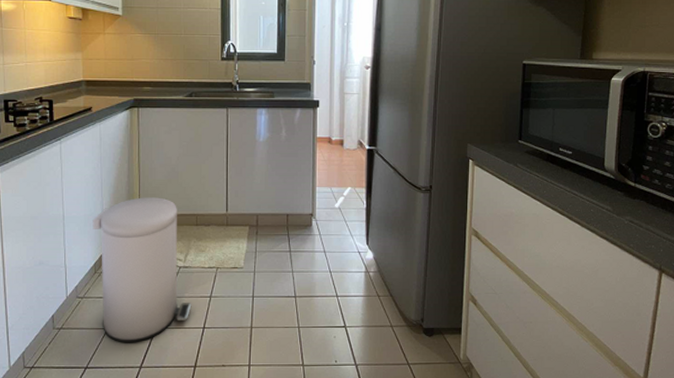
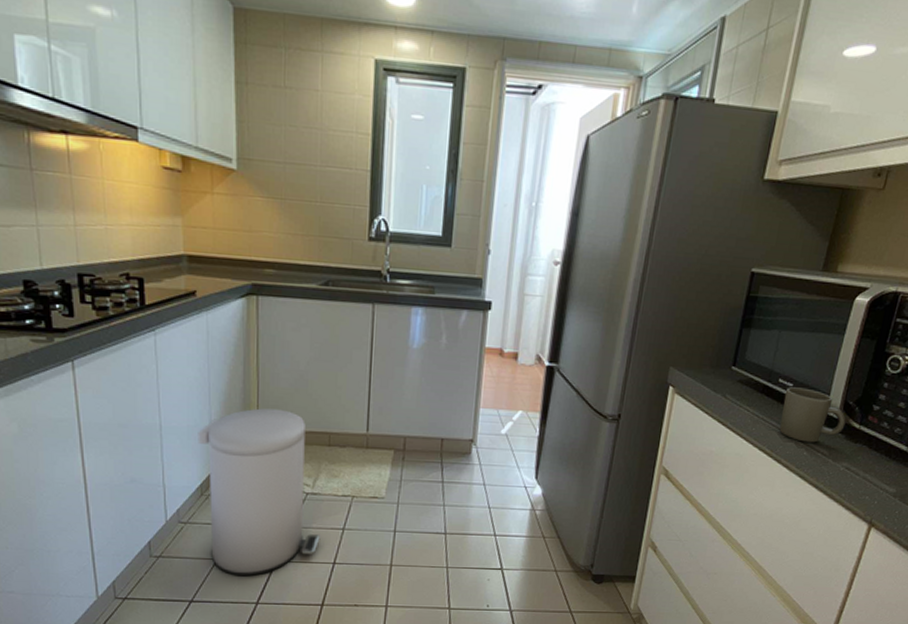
mug: none [566,154,622,201] -> present [779,387,846,443]

